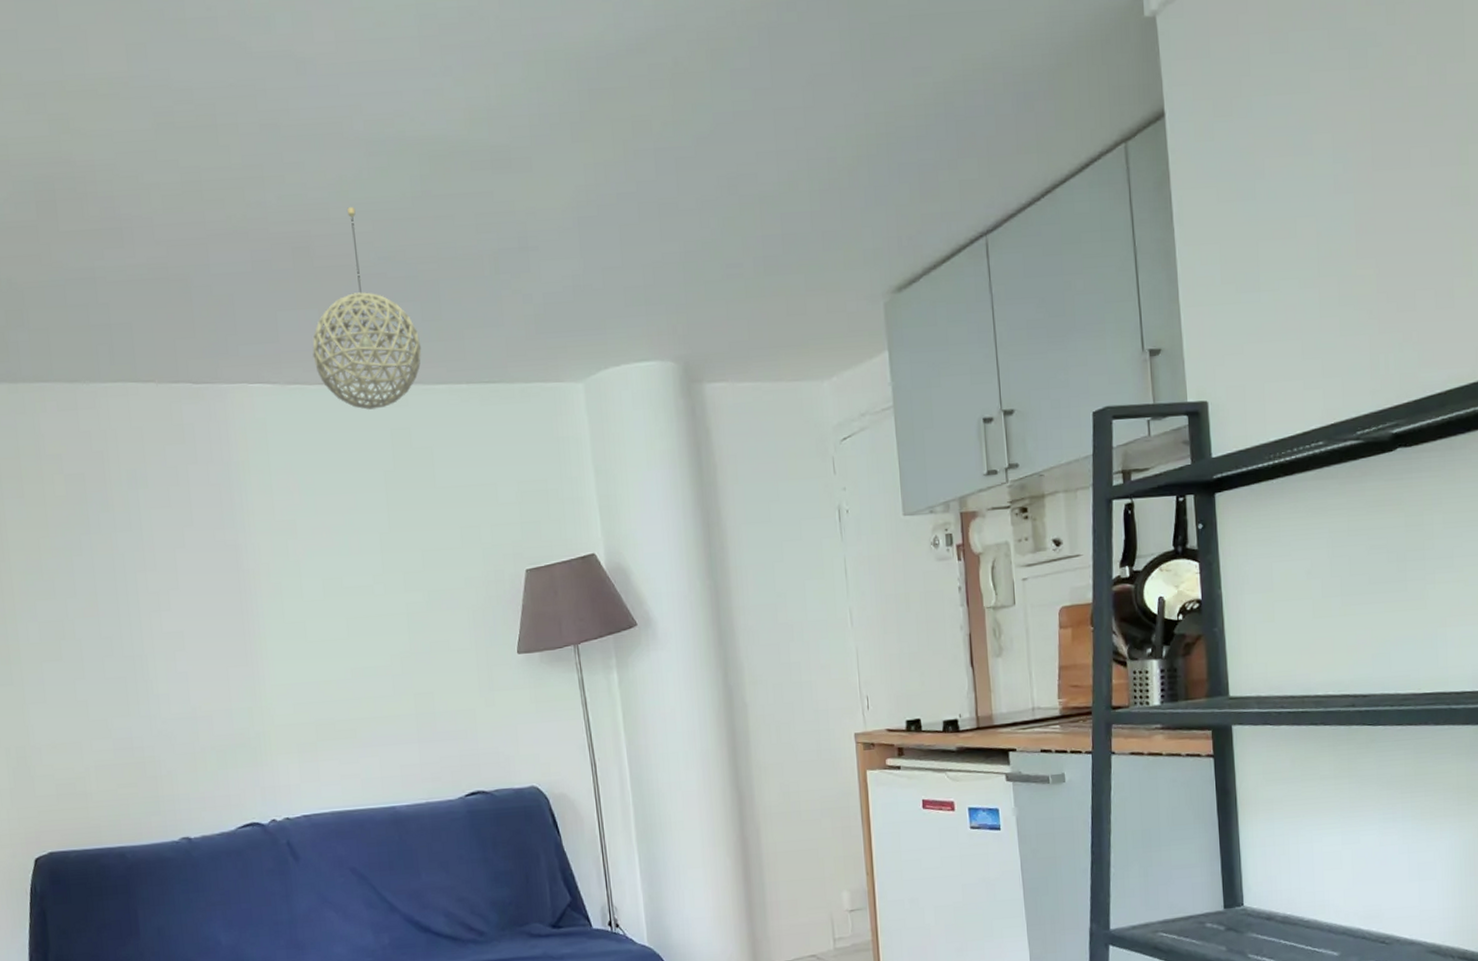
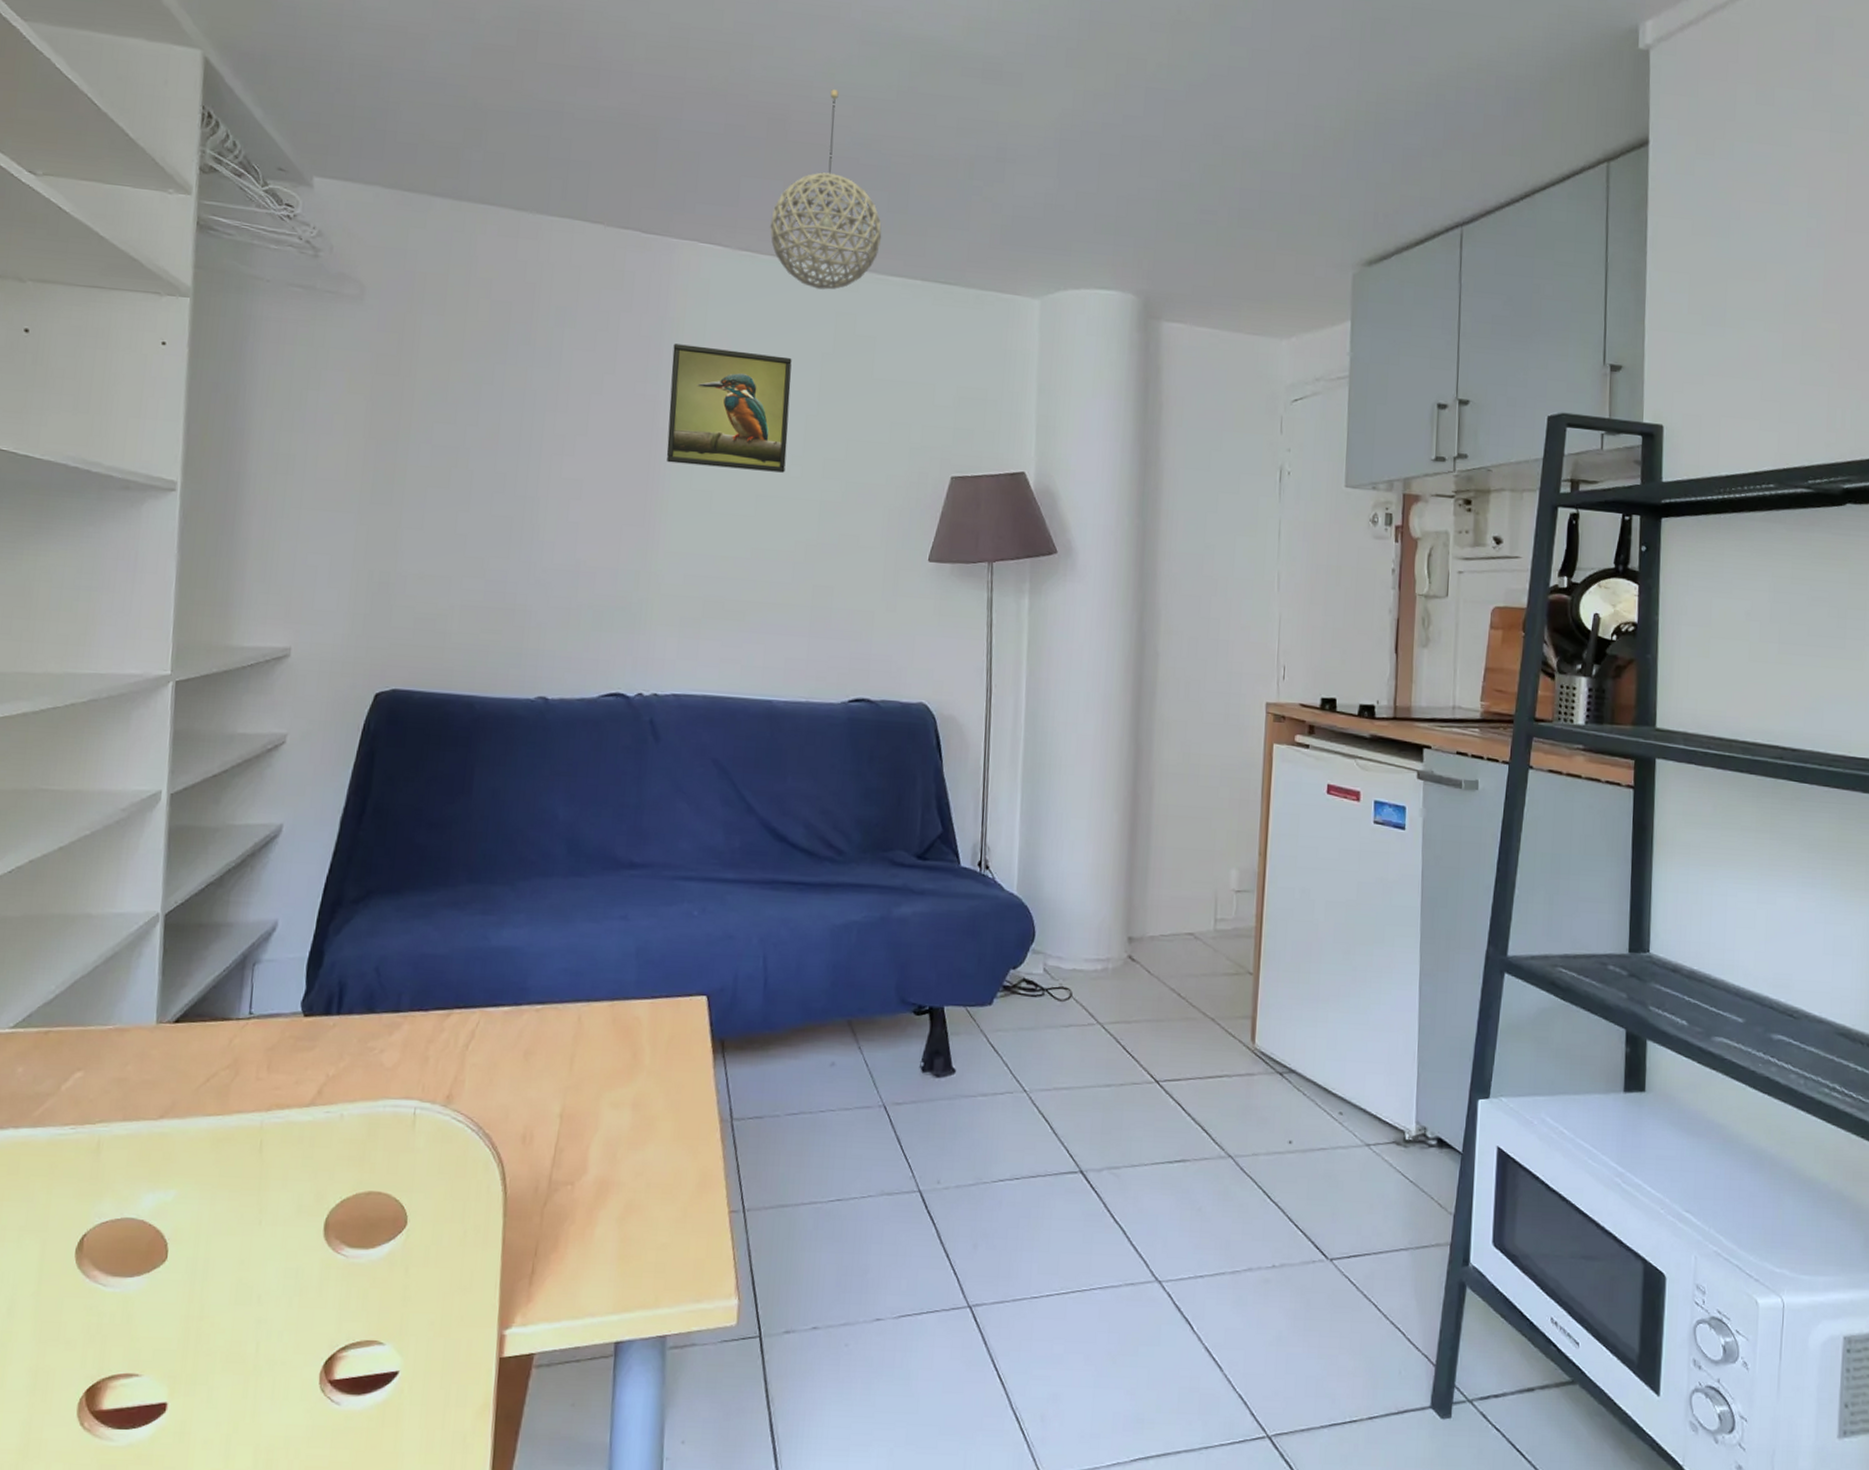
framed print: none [243,481,369,602] -> present [666,343,792,473]

